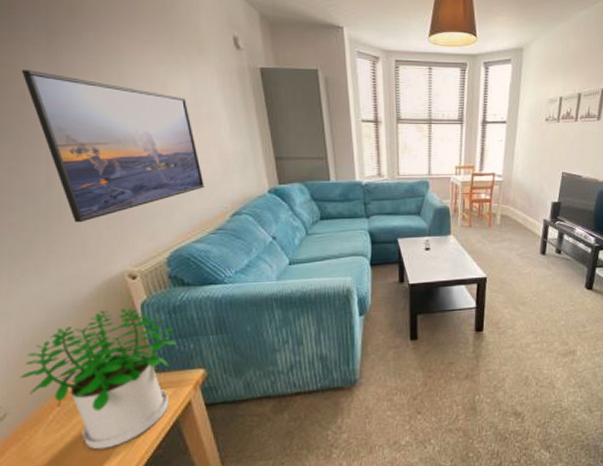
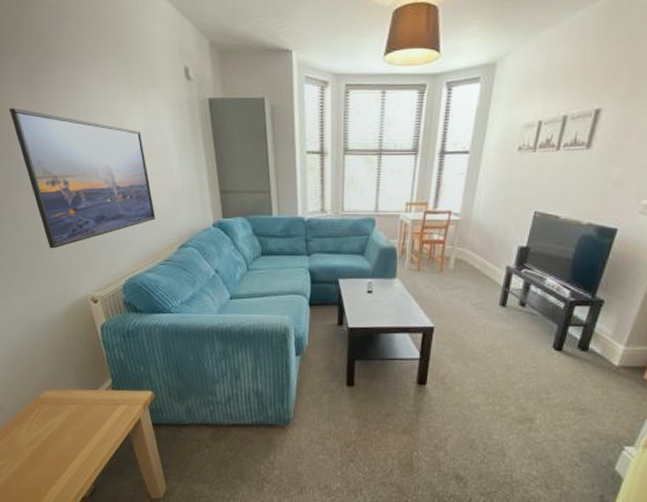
potted plant: present [19,308,176,450] -> none [9,329,129,451]

